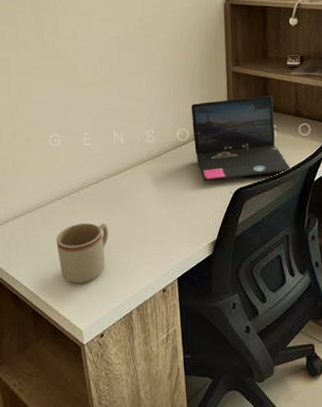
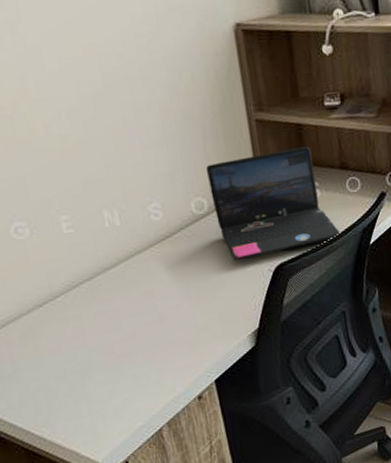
mug: present [56,222,108,284] -> none [43,328,118,409]

